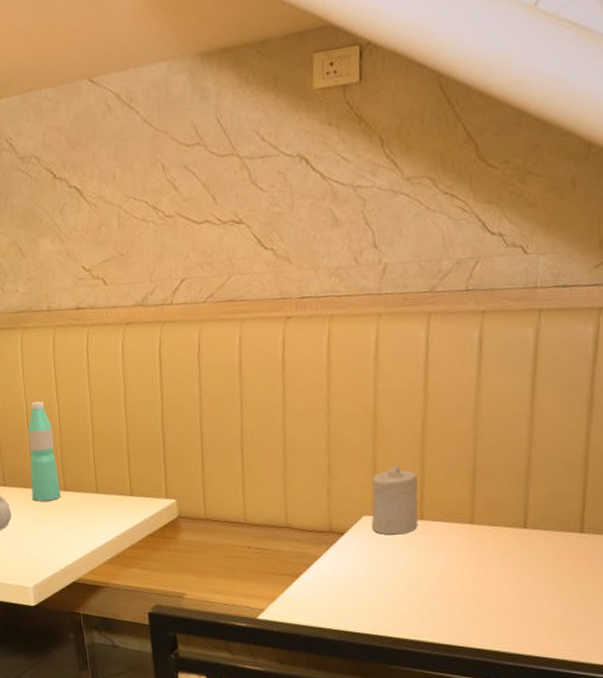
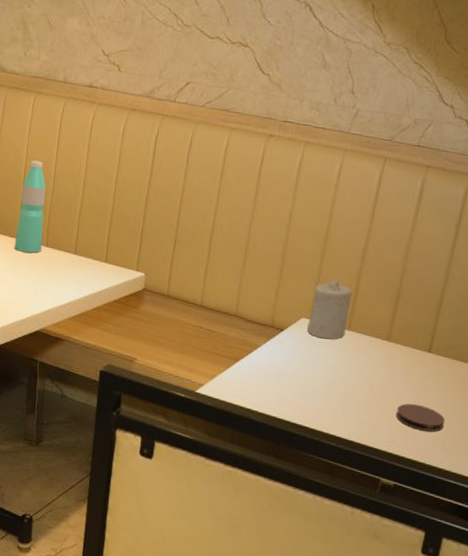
coaster: none [496,590,559,620] -> present [395,403,445,432]

